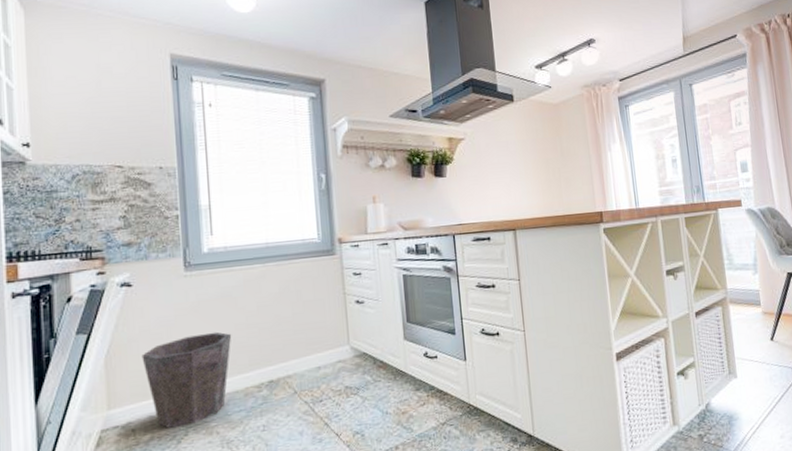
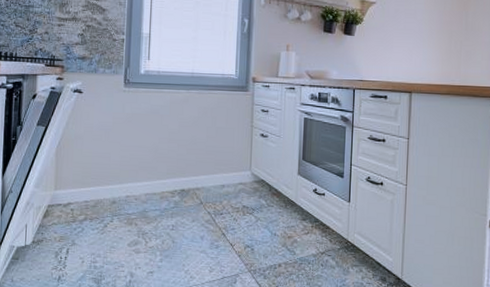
waste bin: present [141,331,232,428] -> none [84,141,156,214]

